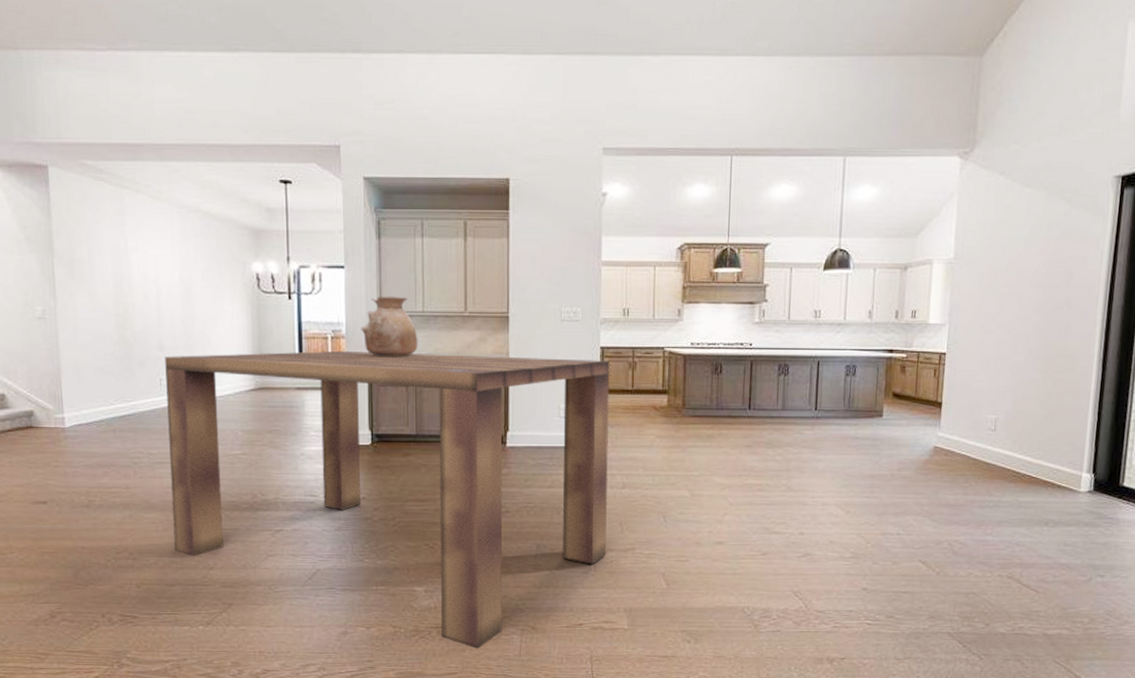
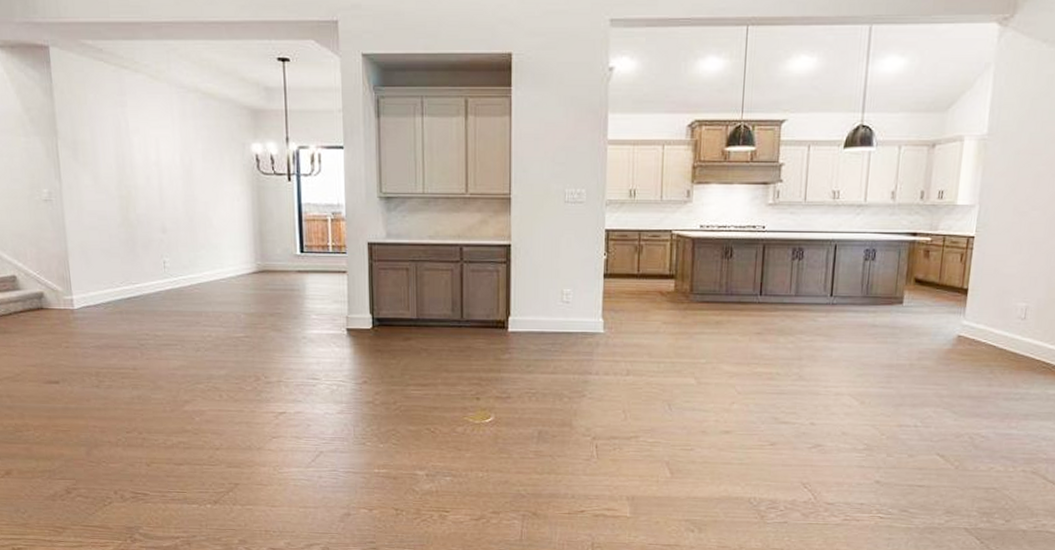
dining table: present [165,350,610,649] -> none [168,233,615,533]
vase: present [361,296,418,357] -> none [361,177,419,240]

